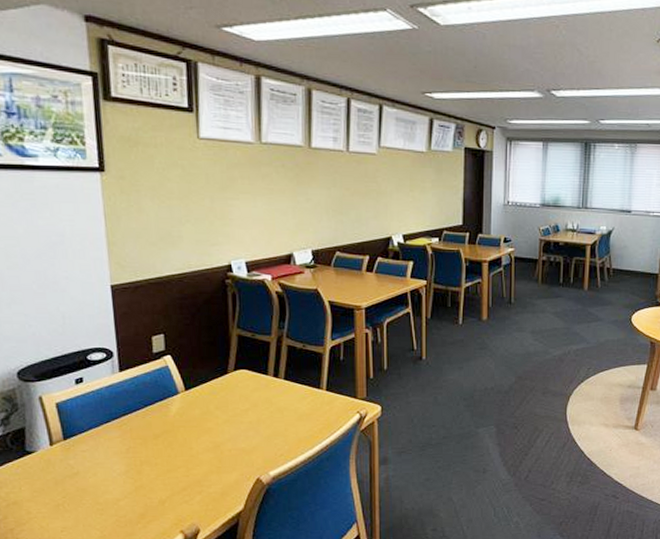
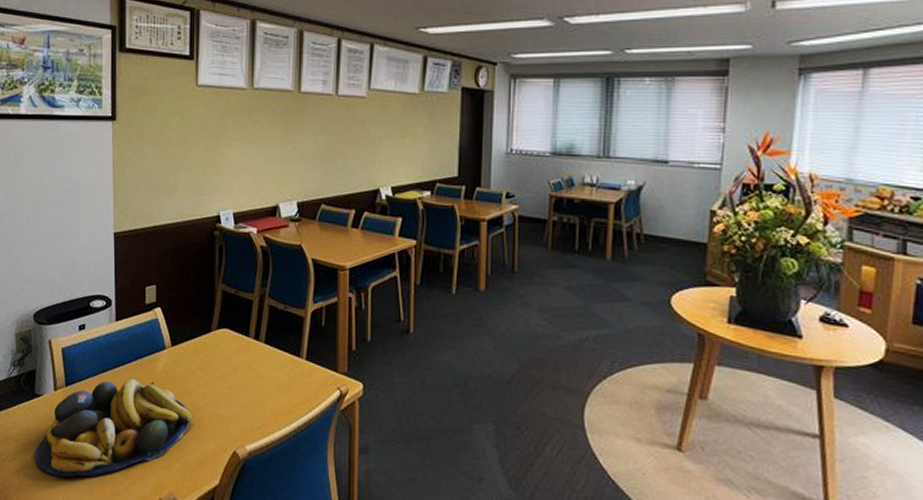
fruit bowl: none [31,424,213,527] -> present [35,378,193,478]

